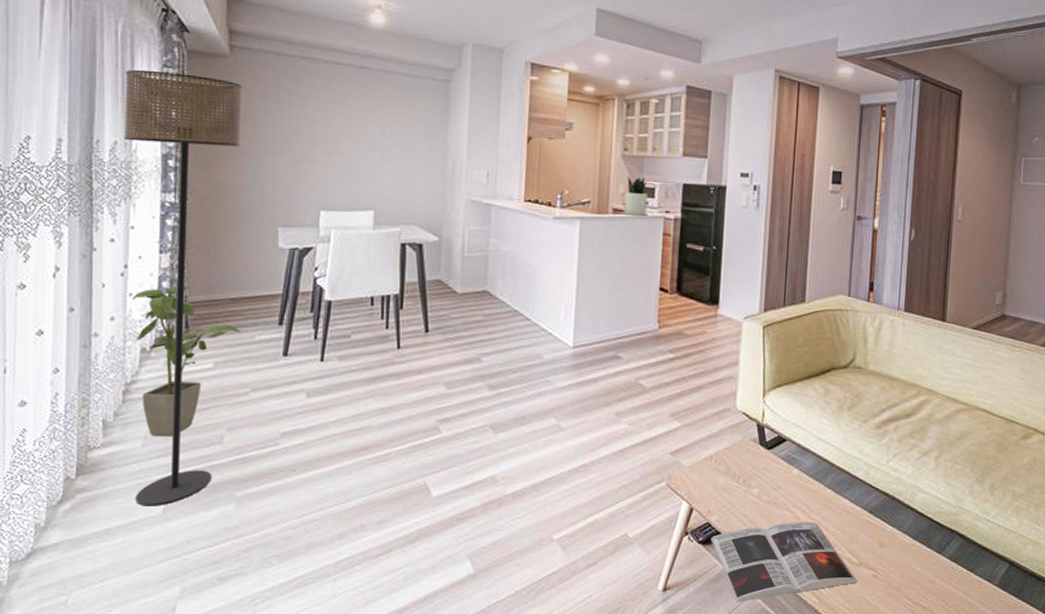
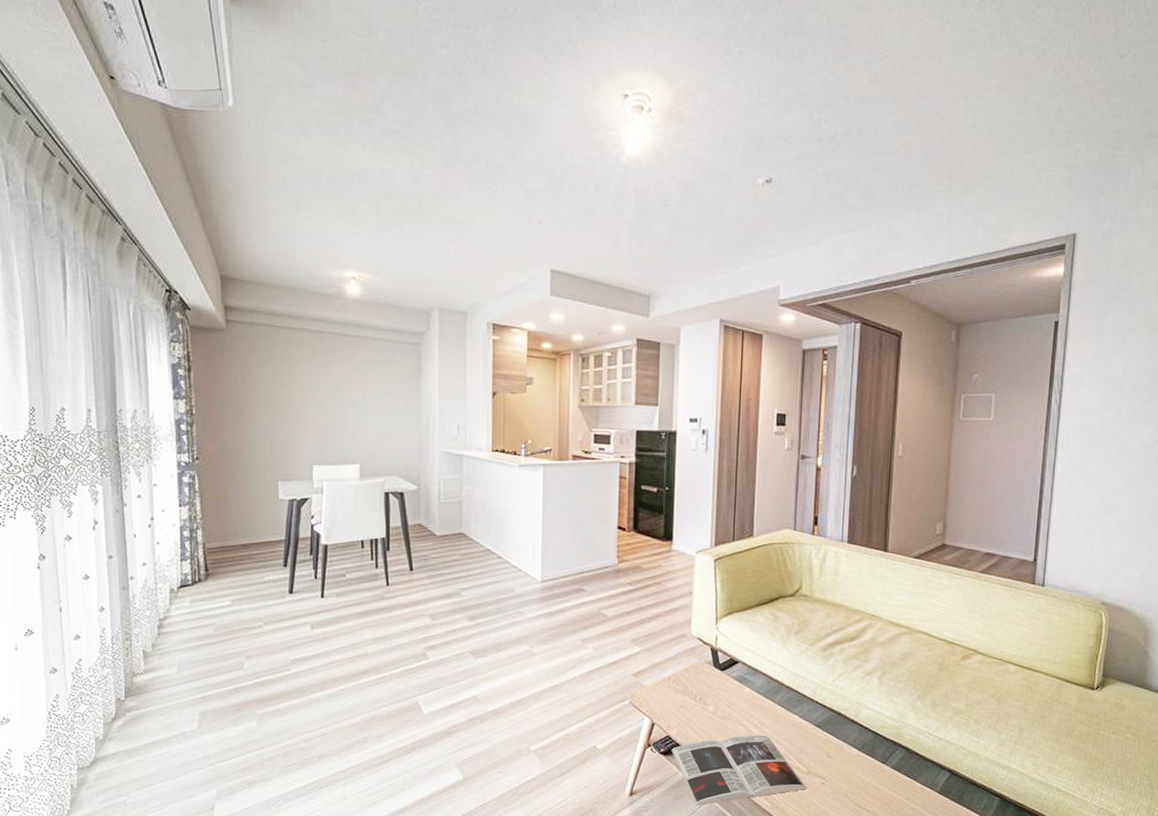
floor lamp: present [123,69,242,506] -> none [139,345,240,723]
house plant: present [132,285,242,437] -> none [160,534,253,664]
planter: present [621,176,648,217] -> none [580,425,604,462]

